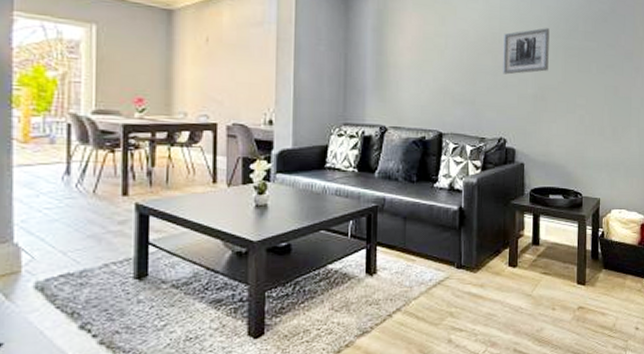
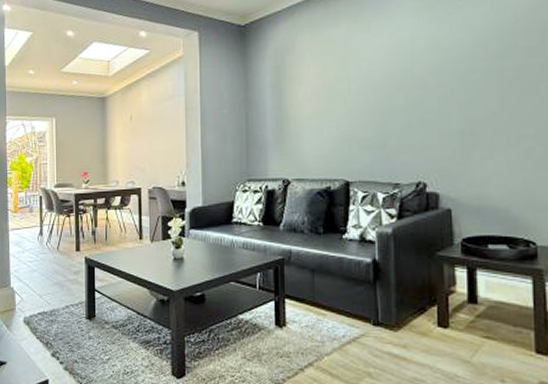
wall art: present [503,28,550,75] -> none [417,51,478,112]

